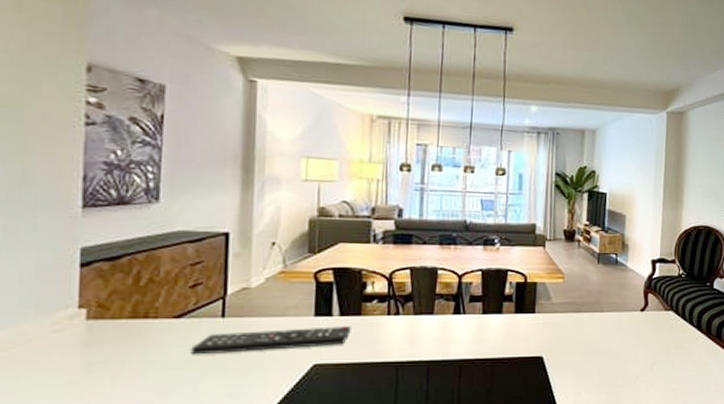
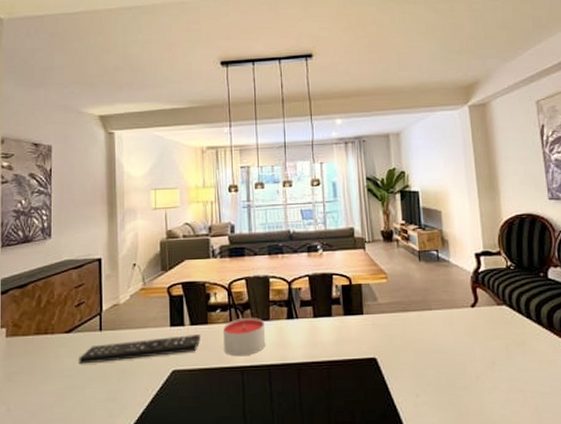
candle: none [378,310,428,351] -> present [223,317,266,357]

